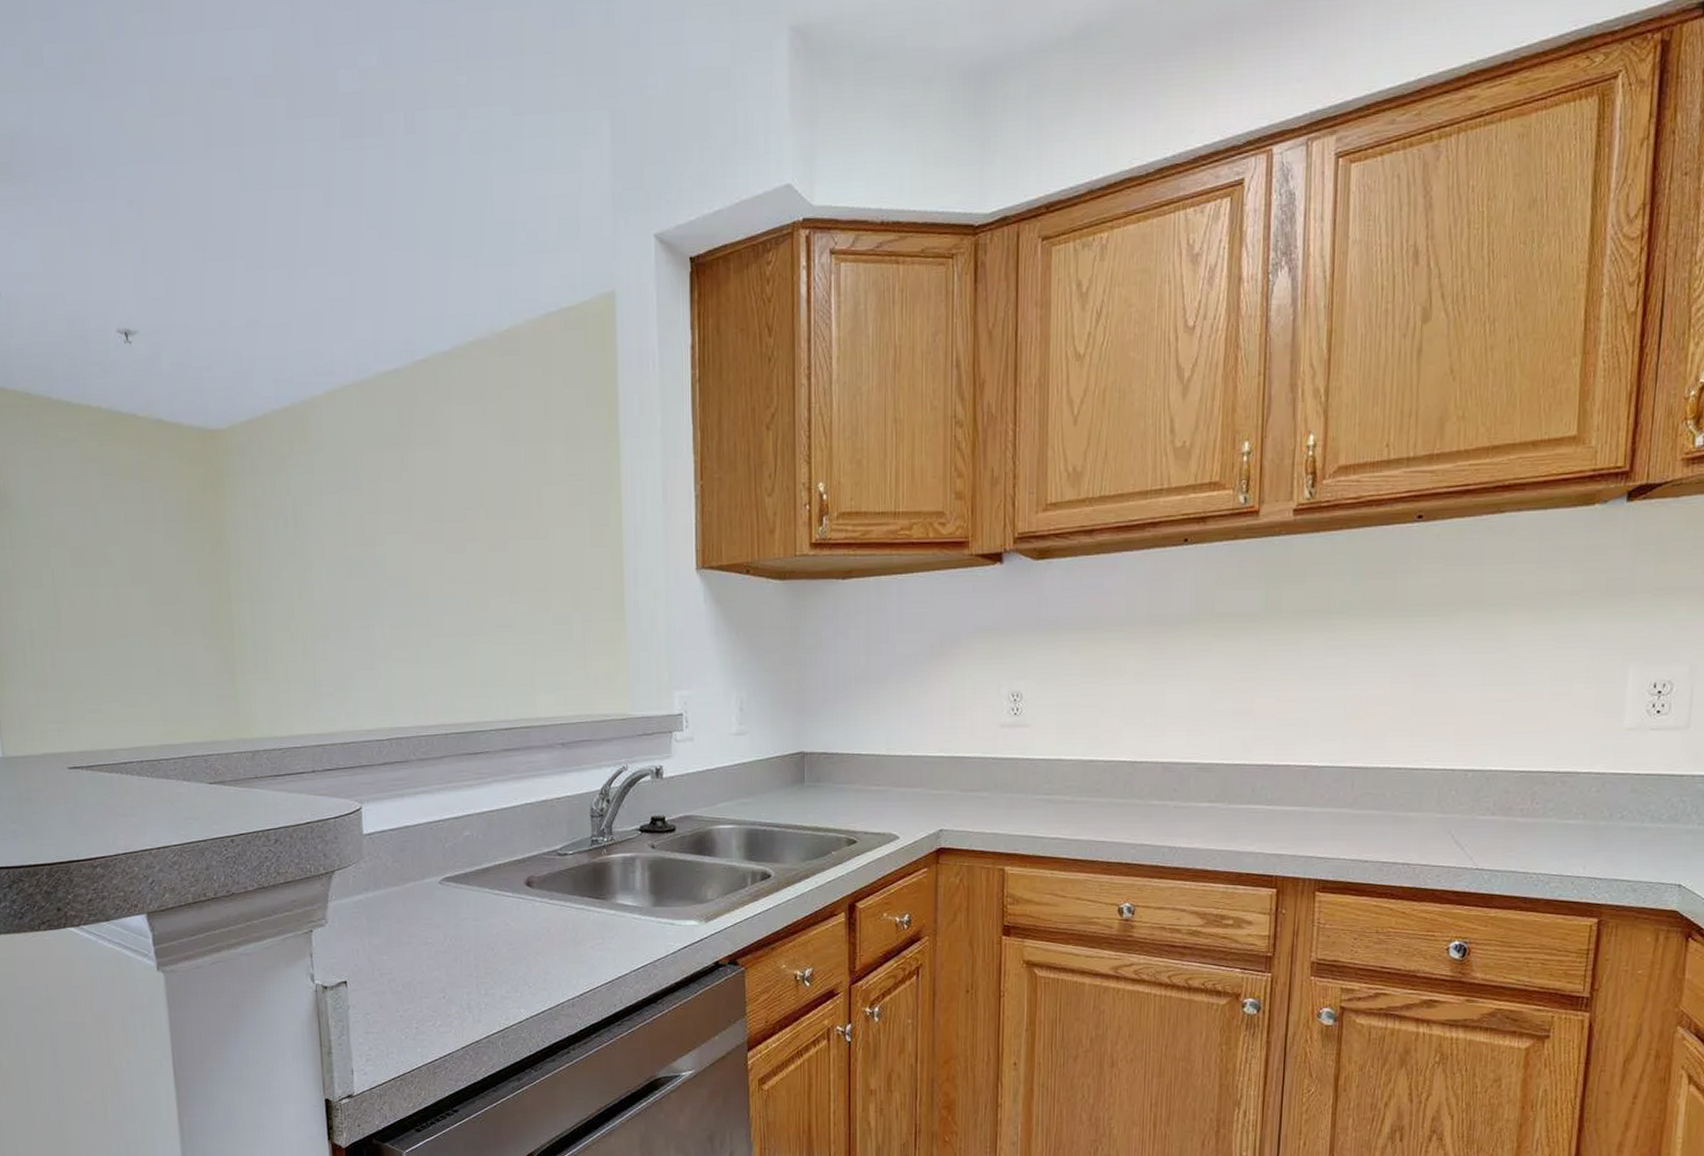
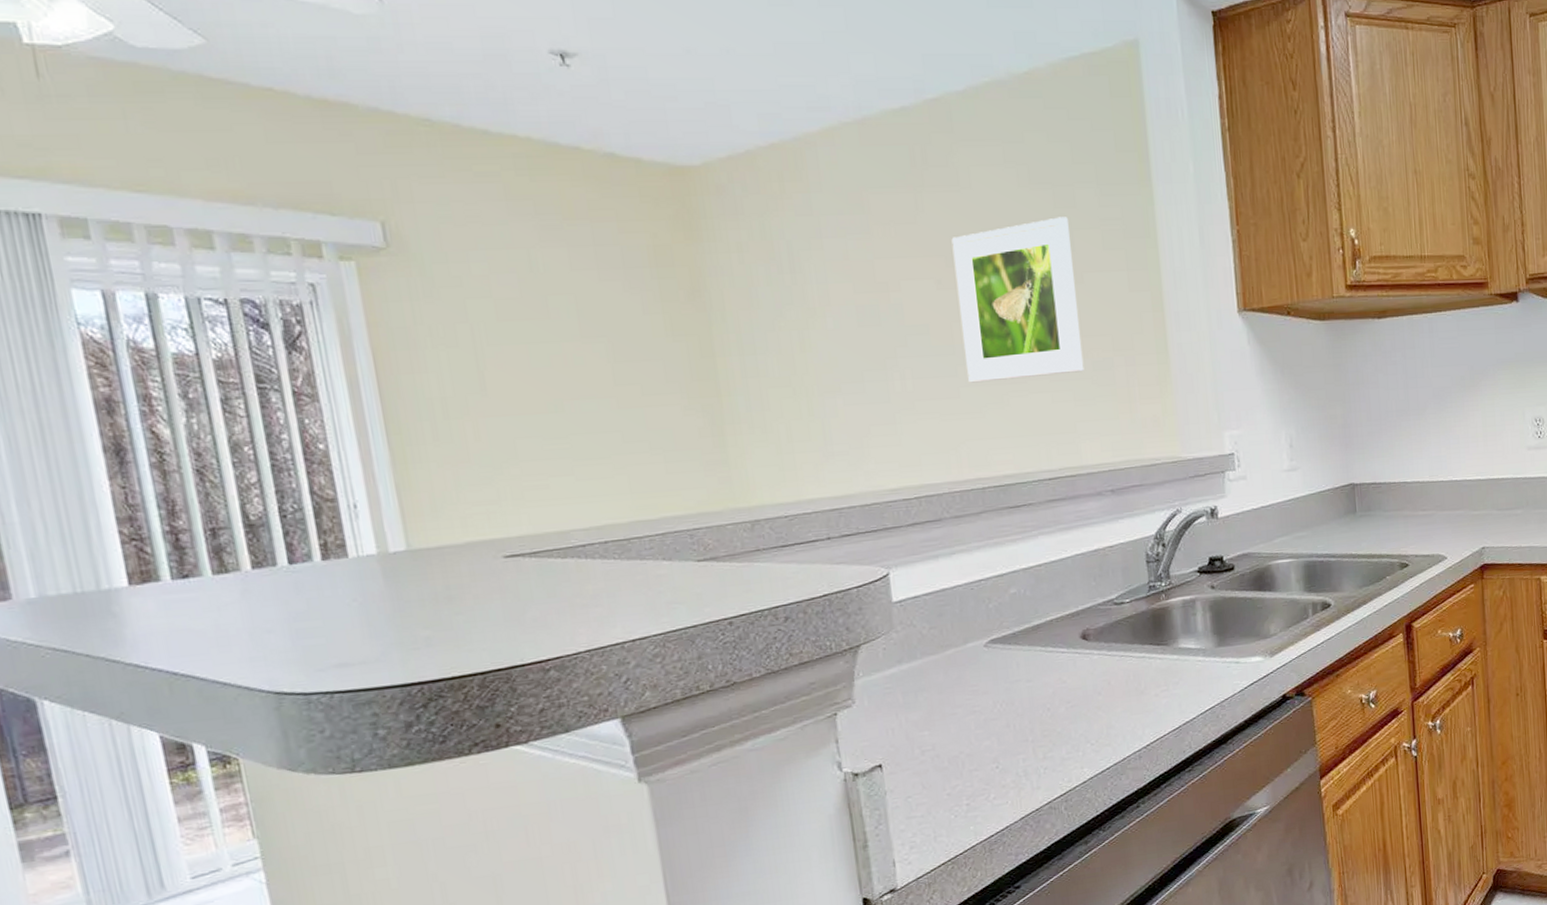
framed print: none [431,473,544,633] -> present [951,217,1085,383]

